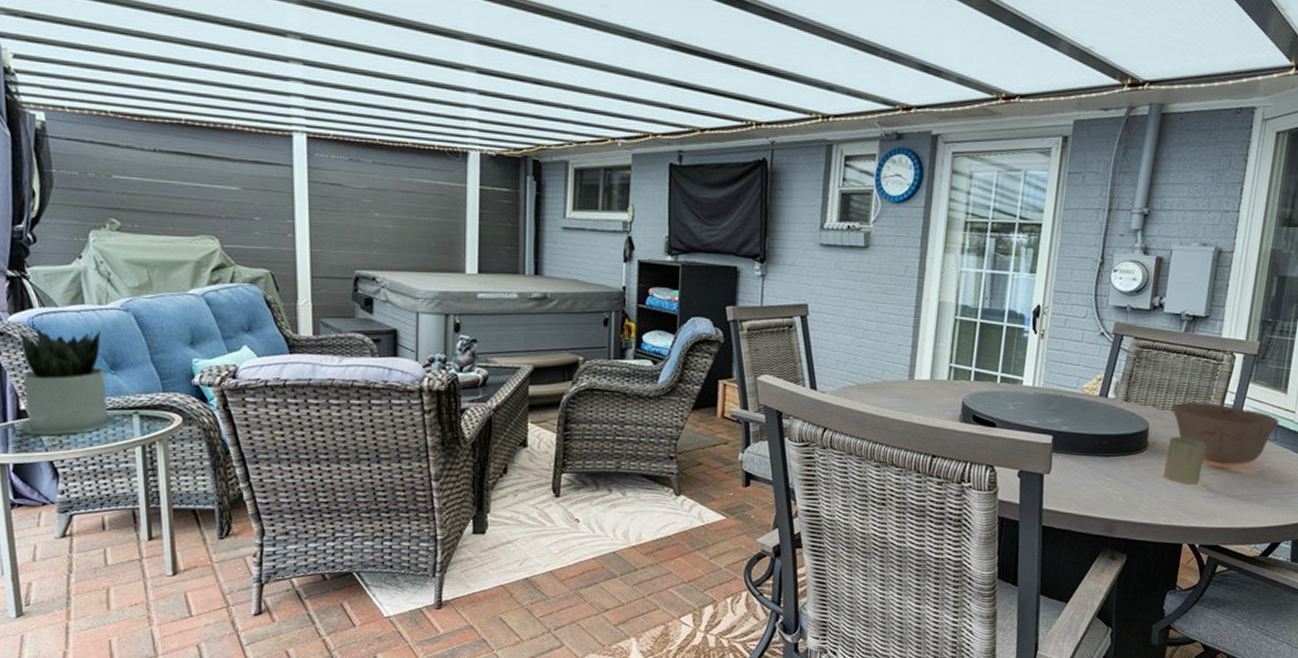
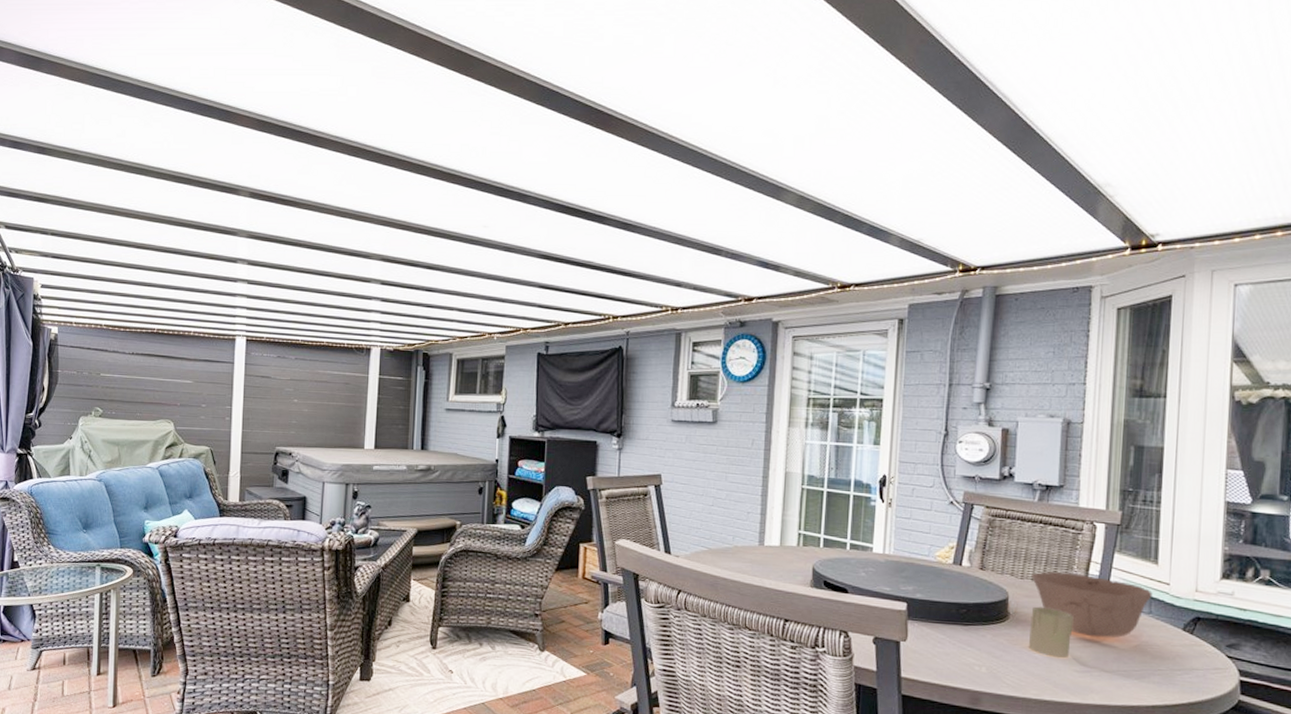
planter: present [19,328,117,436] -> none [12,495,84,583]

